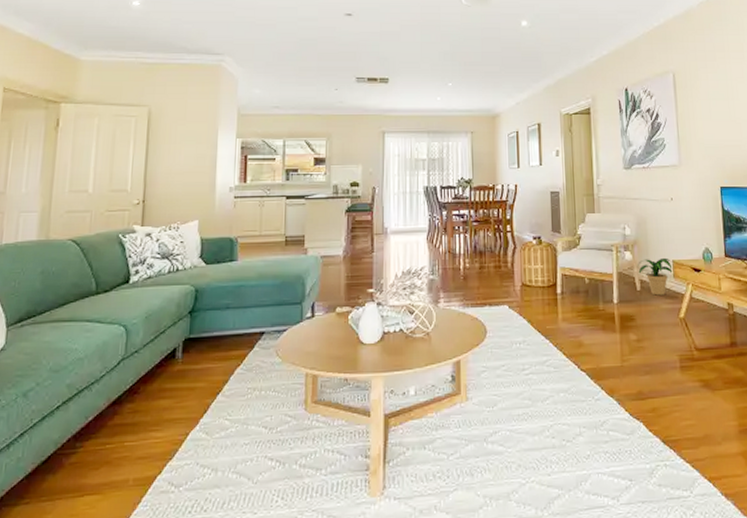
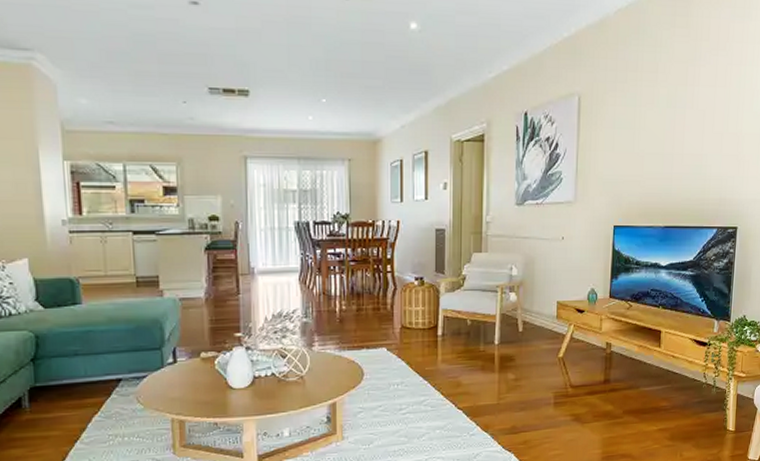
potted plant: present [638,257,673,296] -> none [522,298,557,336]

